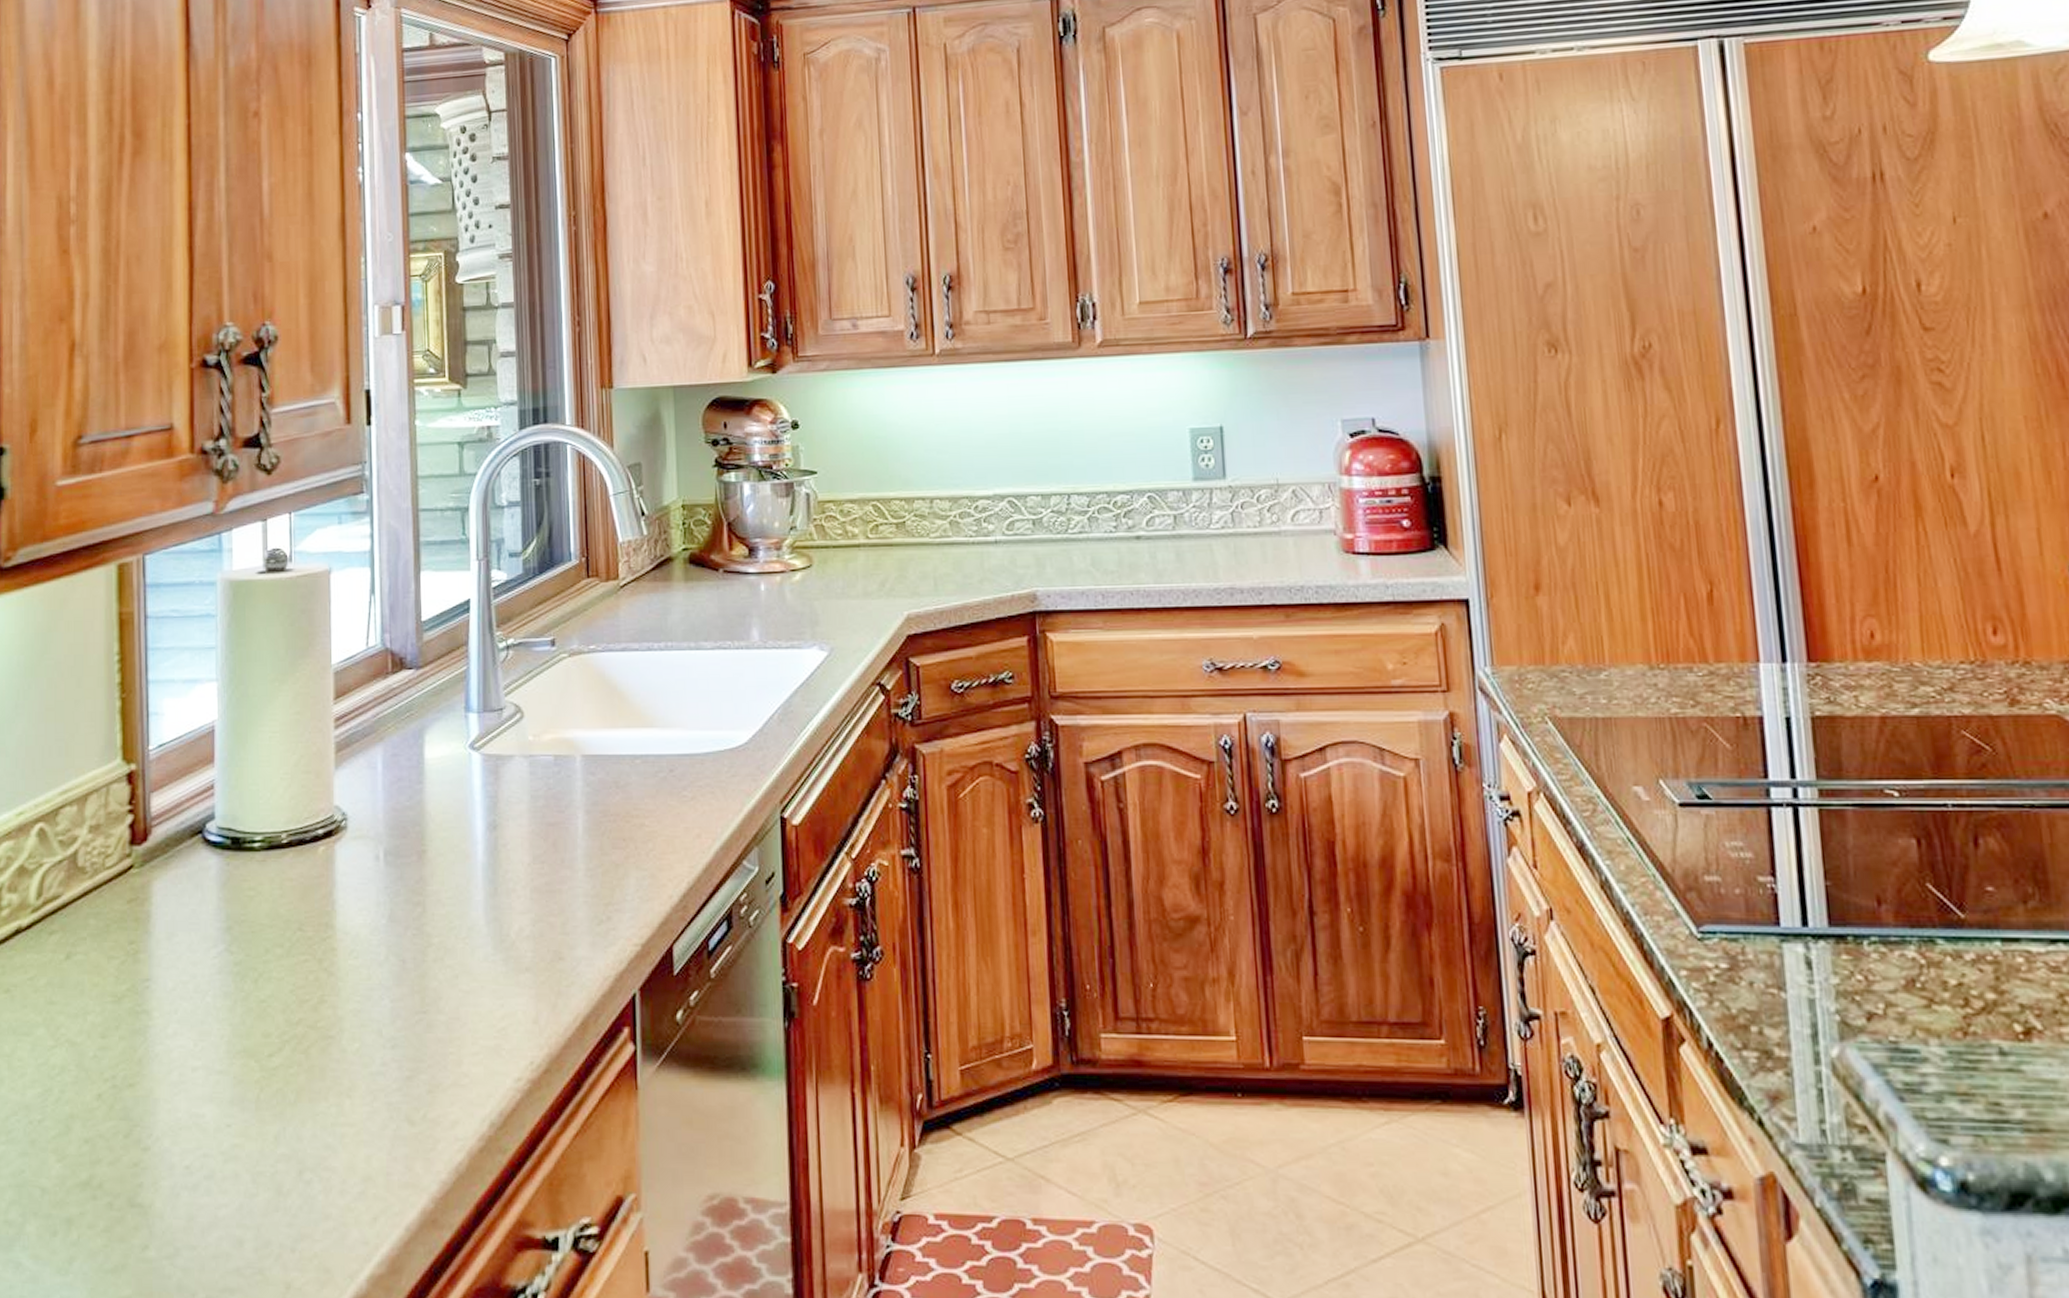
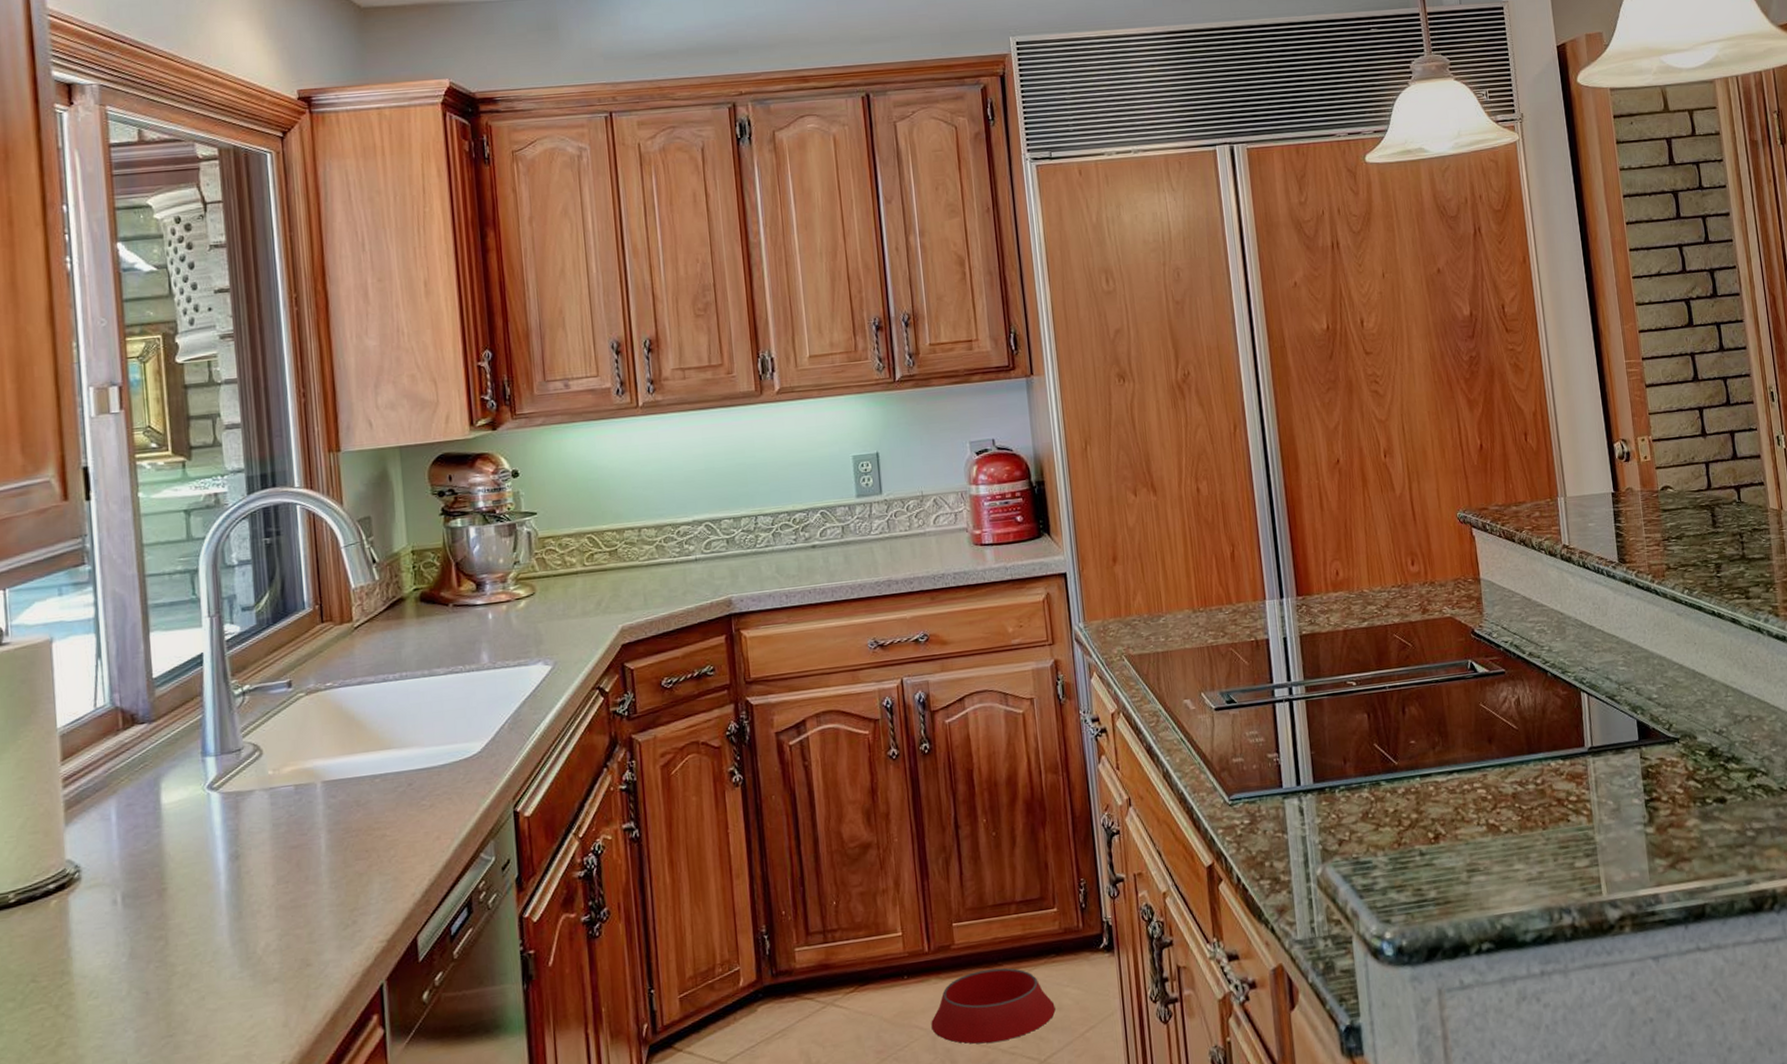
pet bowl: none [1271,1104,1439,1202] -> present [931,968,1056,1044]

